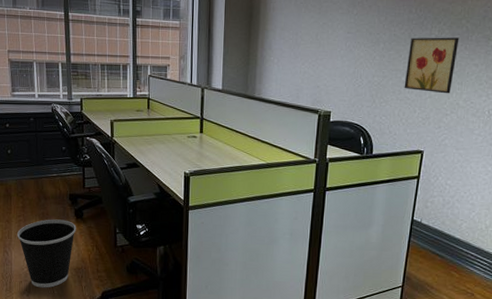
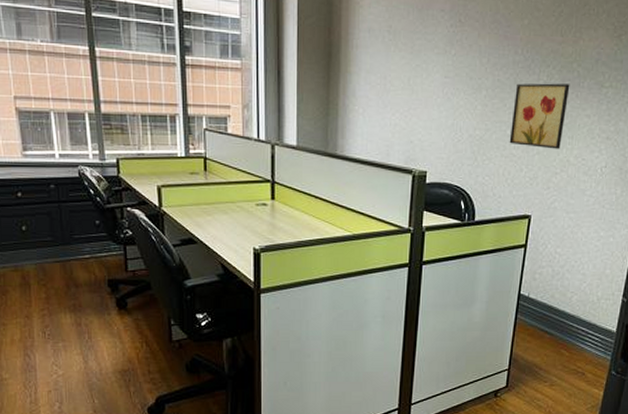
wastebasket: present [17,219,76,288] -> none [41,311,119,397]

